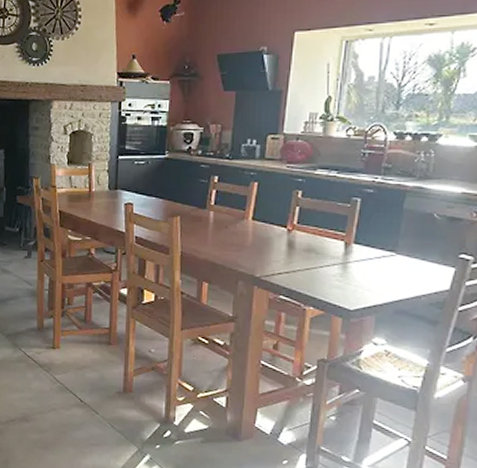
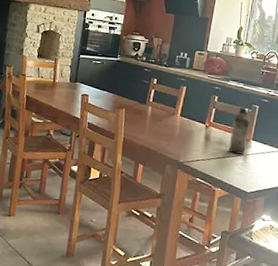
water bottle: none [321,202,349,263] -> present [228,107,250,155]

